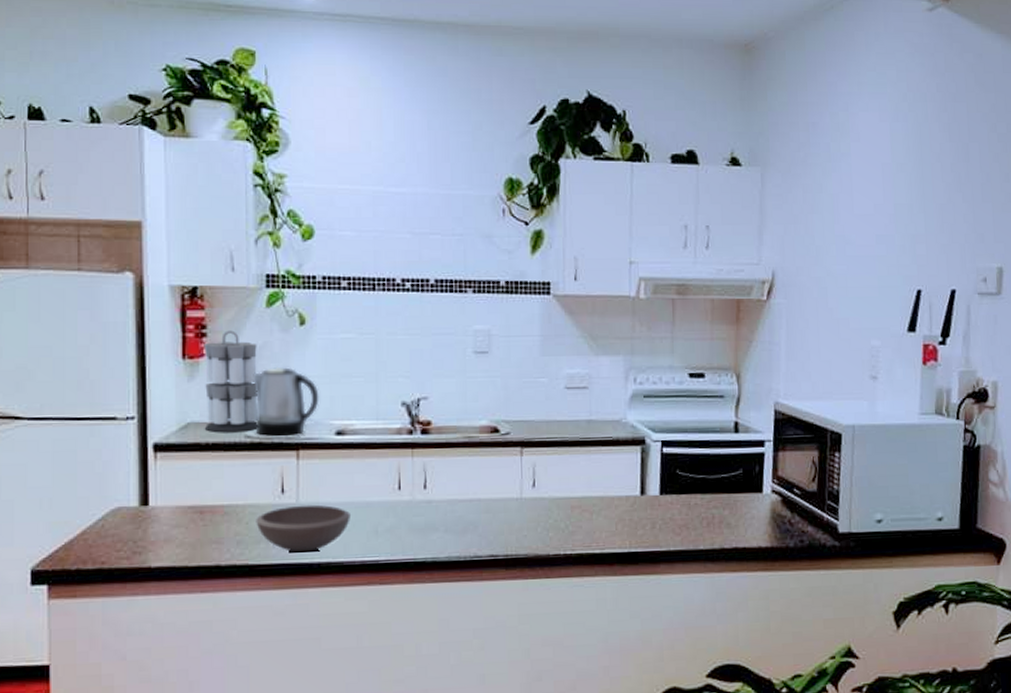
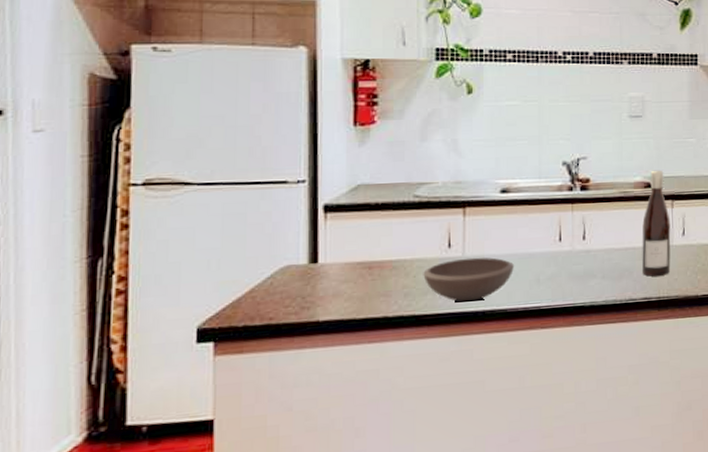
spice rack: present [203,330,258,433] -> none [375,99,426,194]
kettle: present [253,366,319,437] -> none [422,131,485,196]
bottle: none [487,413,520,532] -> present [641,170,671,277]

